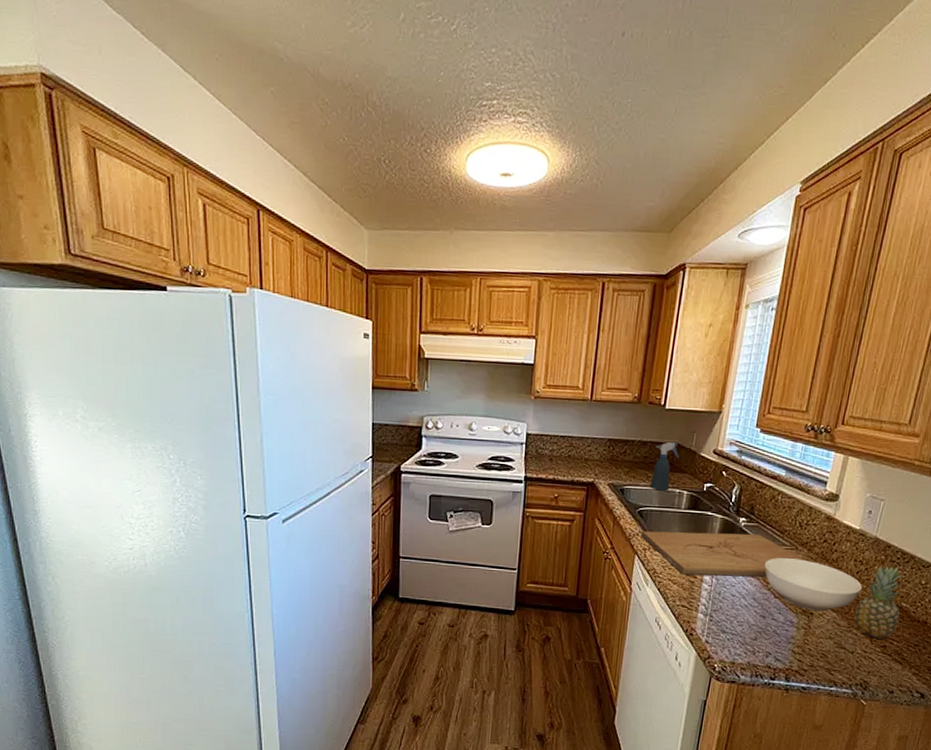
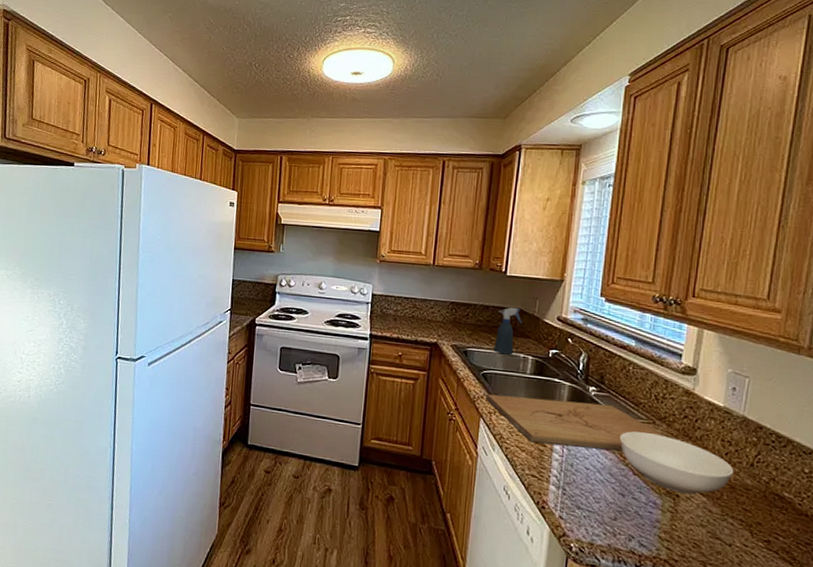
fruit: present [854,566,903,640] -> none [727,449,784,534]

